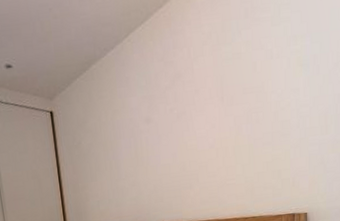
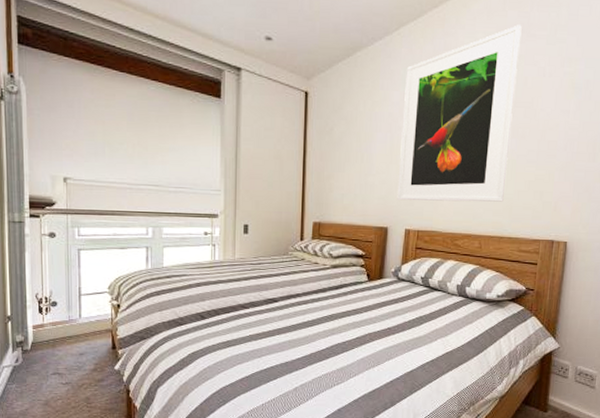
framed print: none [140,11,246,199] -> present [397,25,522,202]

